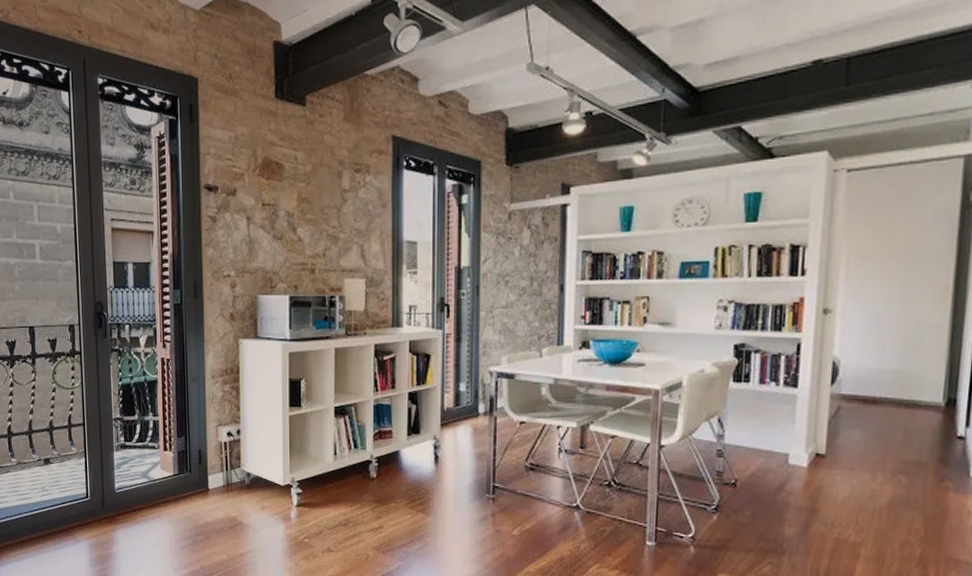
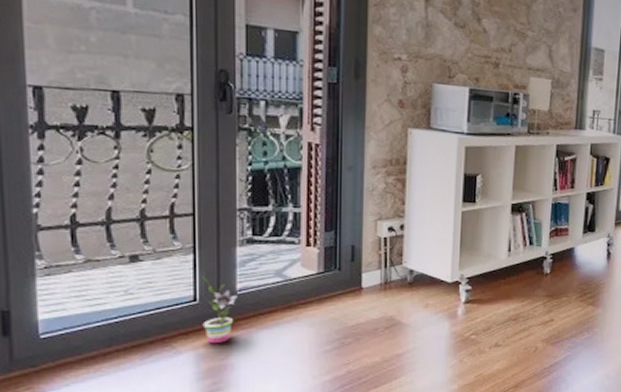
potted plant: none [91,477,116,535] -> present [202,277,237,344]

